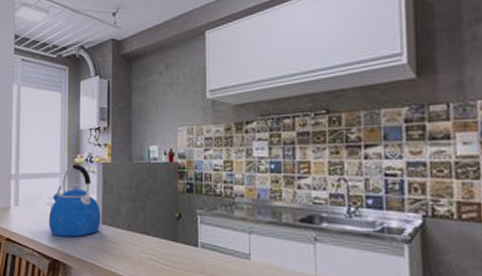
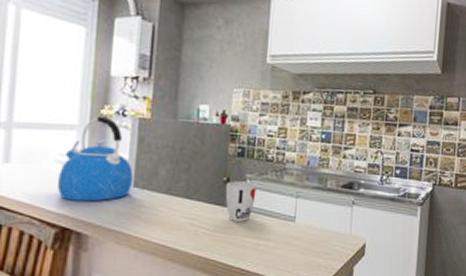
cup: none [178,217,207,258] -> present [225,181,257,222]

